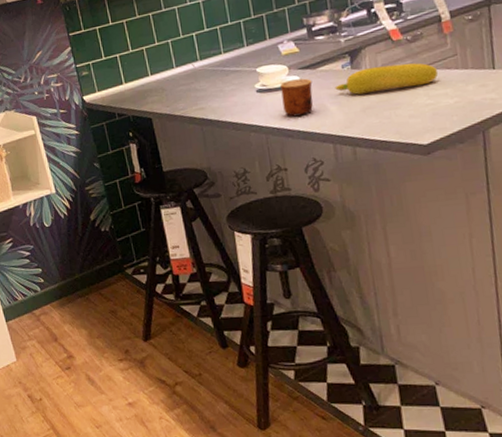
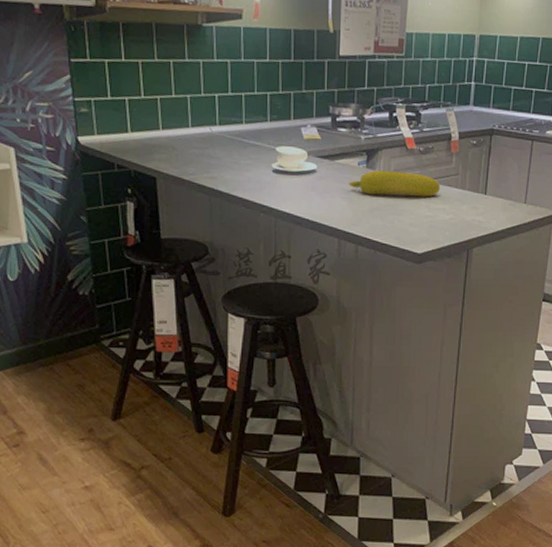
cup: present [280,78,313,117] -> none [296,166,328,205]

